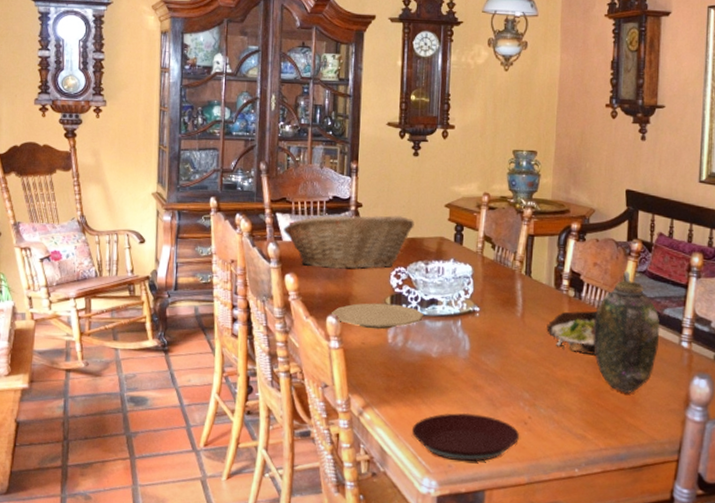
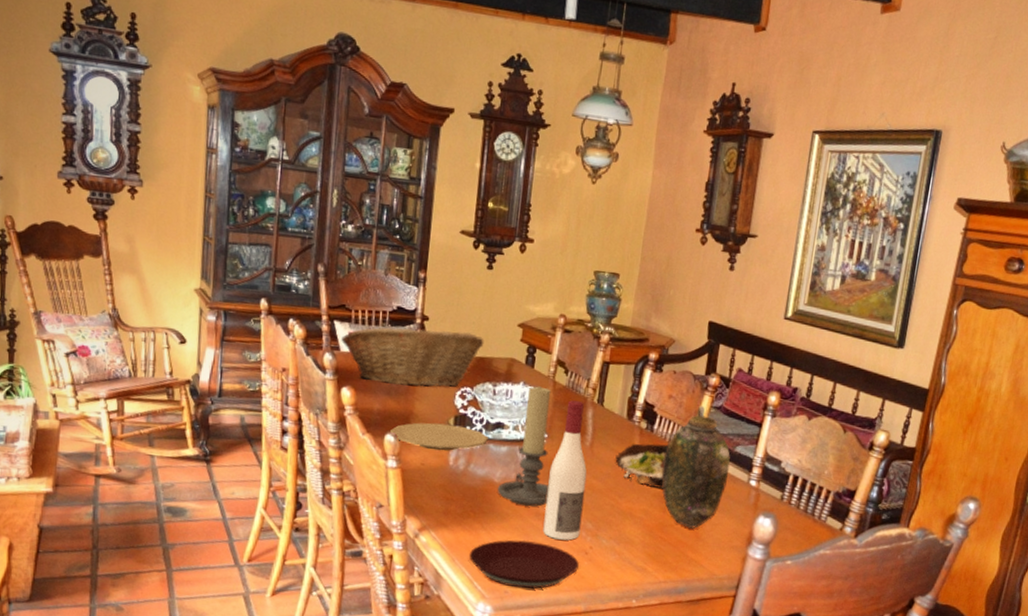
candle holder: none [435,262,485,379] -> present [497,386,551,507]
wine bottle: none [481,274,521,411] -> present [543,400,587,541]

